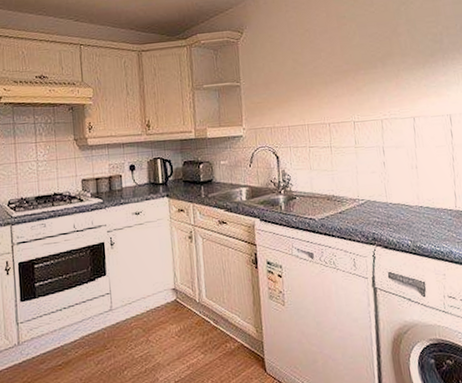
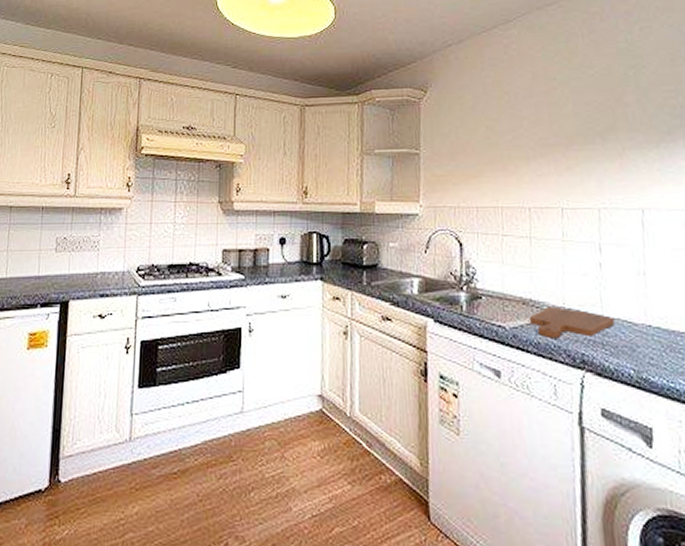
cutting board: none [332,199,397,224] -> present [529,307,615,339]

